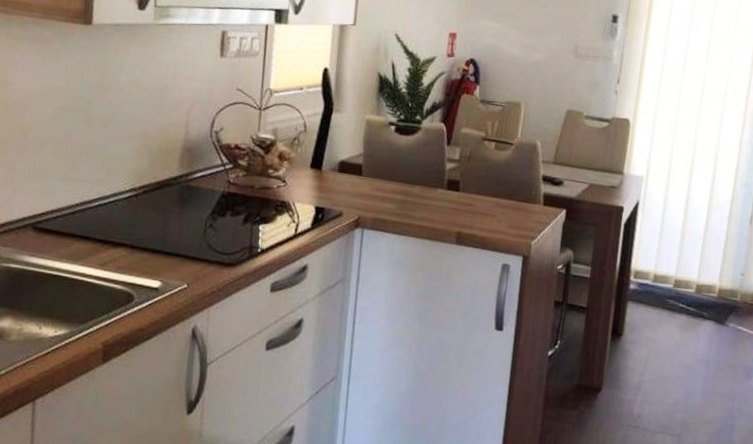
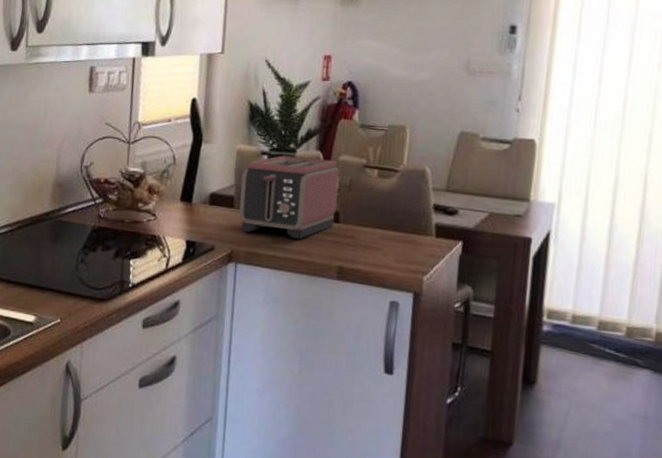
toaster: none [367,126,461,207] -> present [239,155,340,240]

